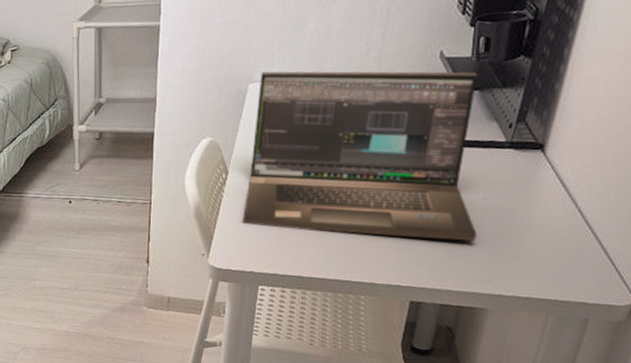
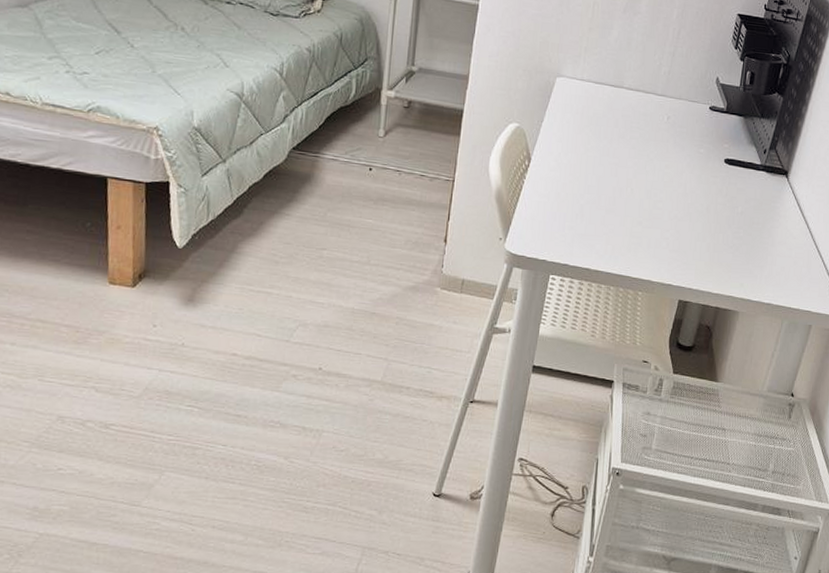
laptop: present [242,71,478,241] -> none [539,68,744,249]

